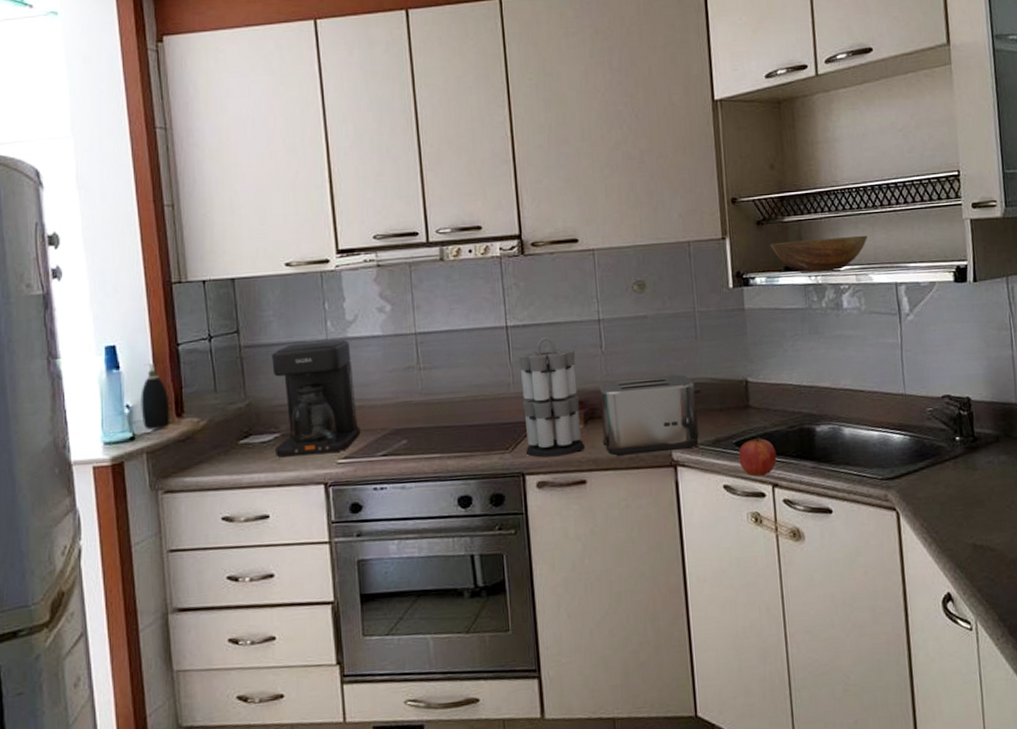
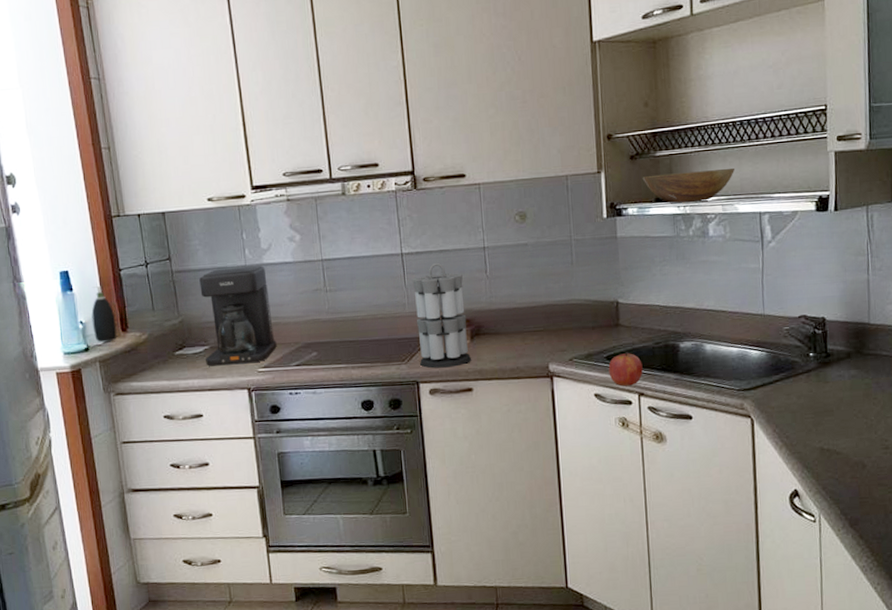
toaster: present [599,374,702,457] -> none [484,296,576,369]

